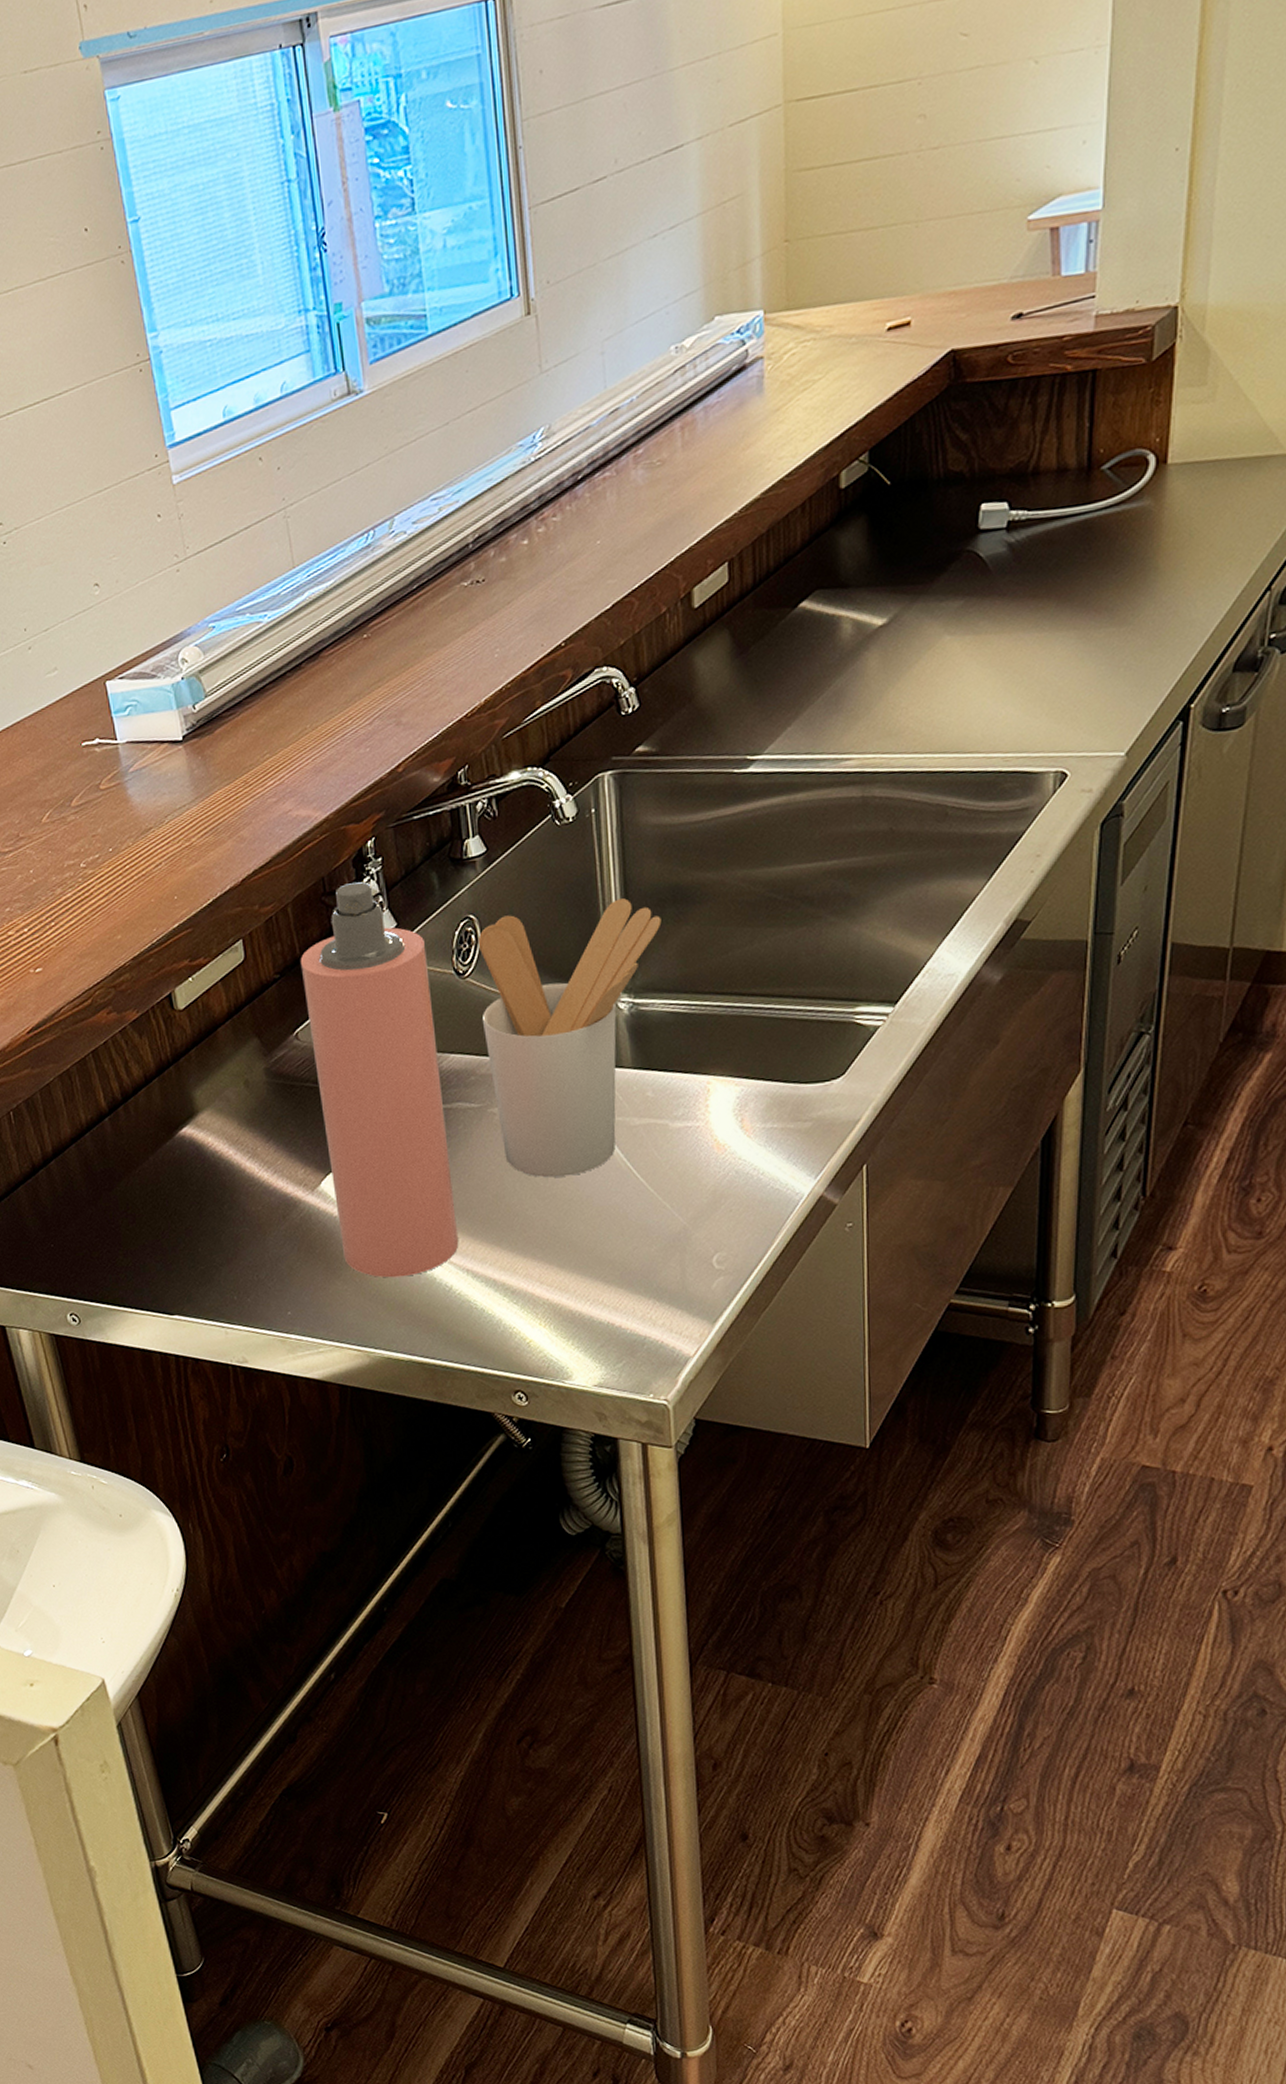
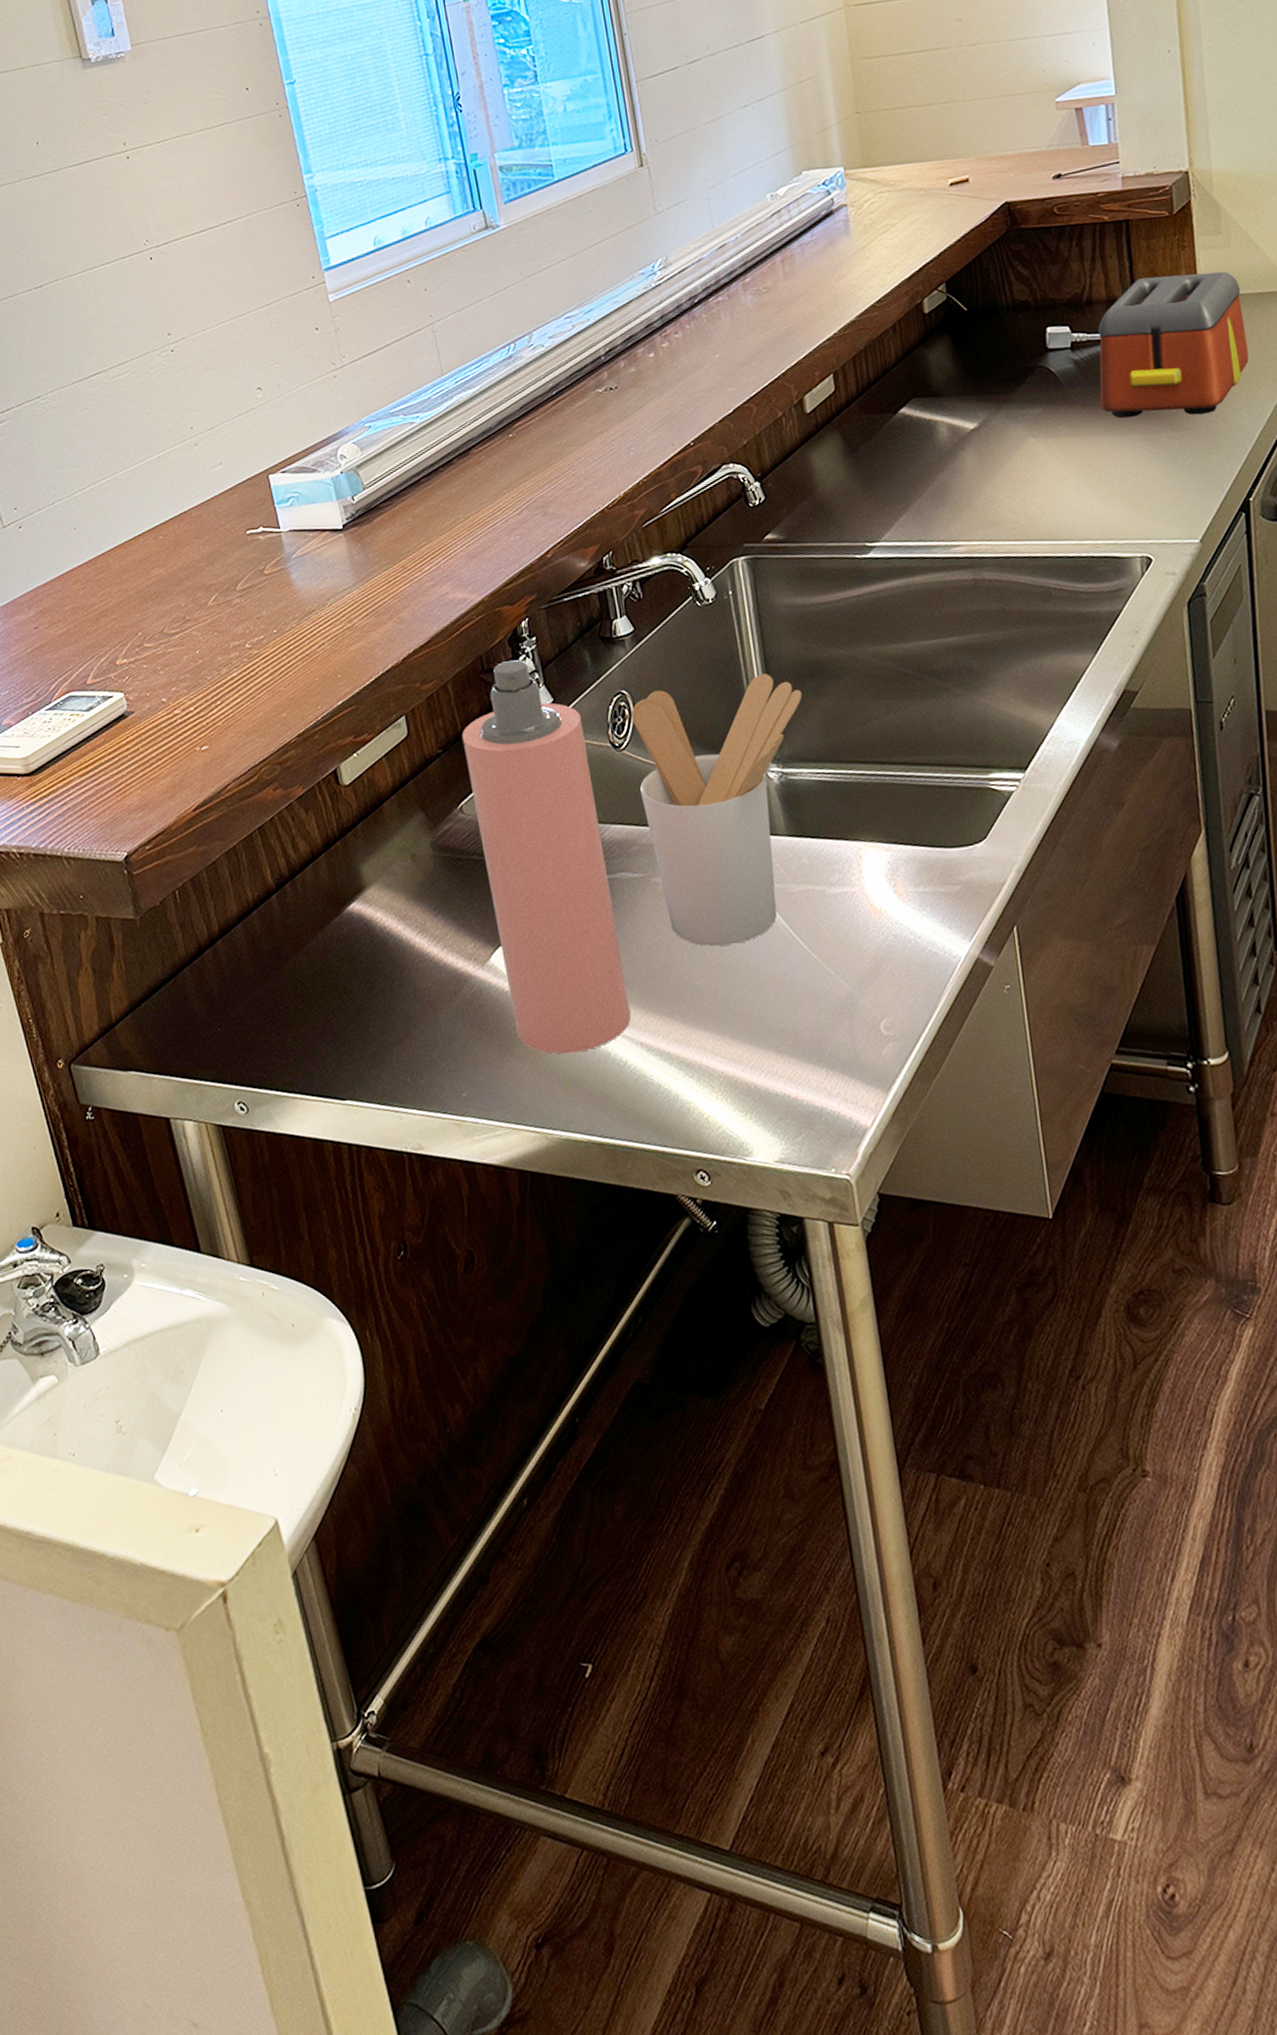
toaster: none [1032,432,1219,612] -> present [1098,271,1249,419]

